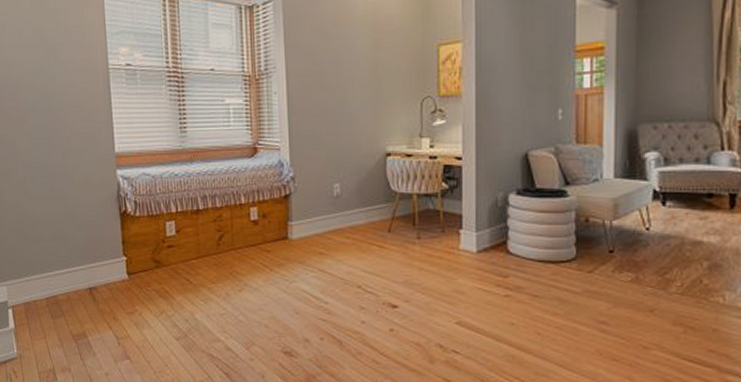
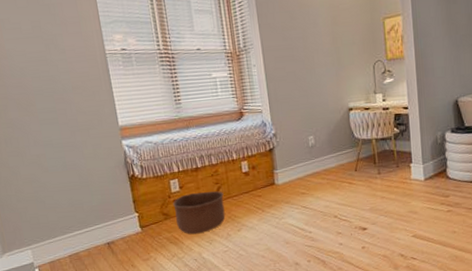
basket: none [166,240,226,290] -> present [173,191,225,235]

